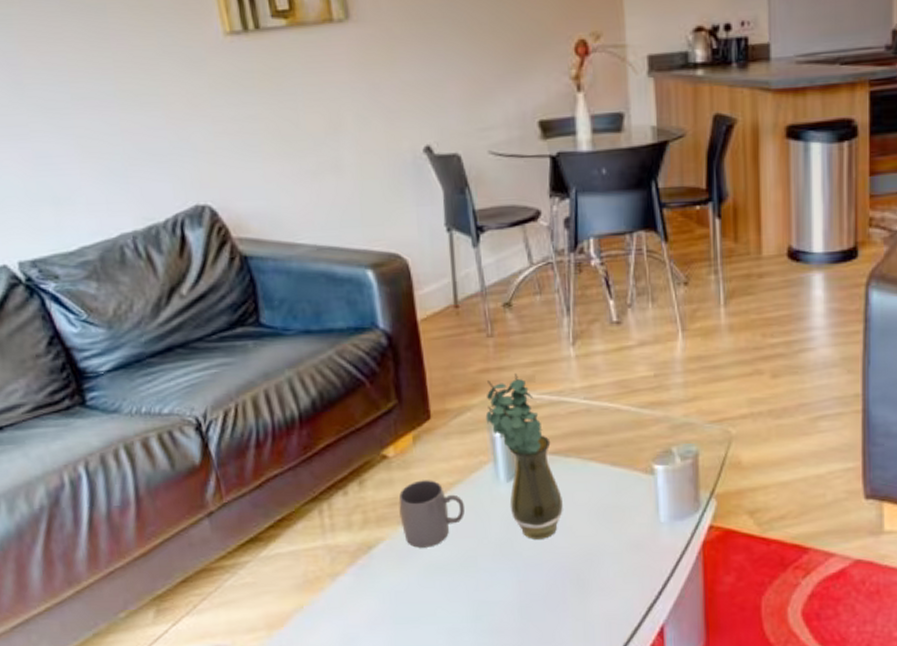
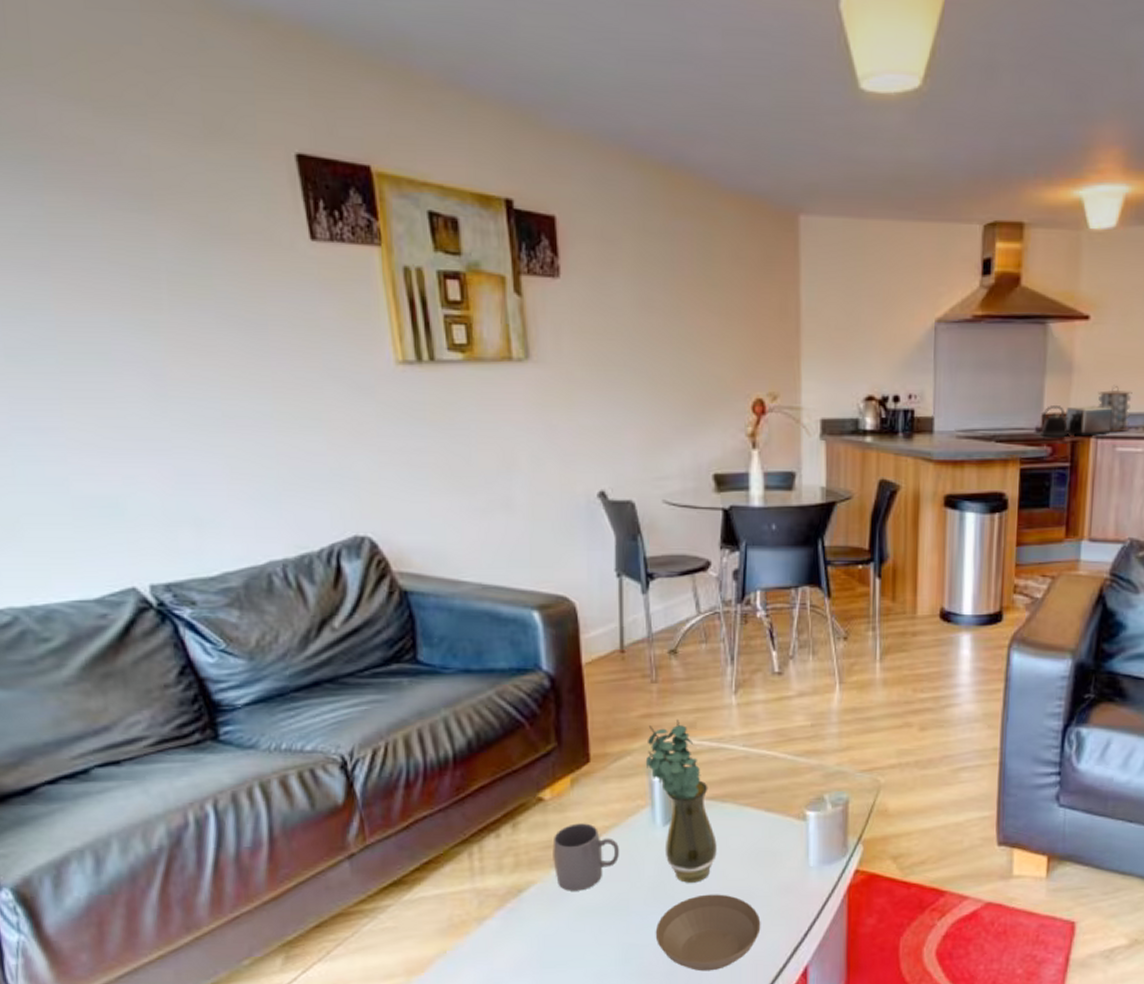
bowl: none [505,551,613,630] -> present [655,894,761,972]

